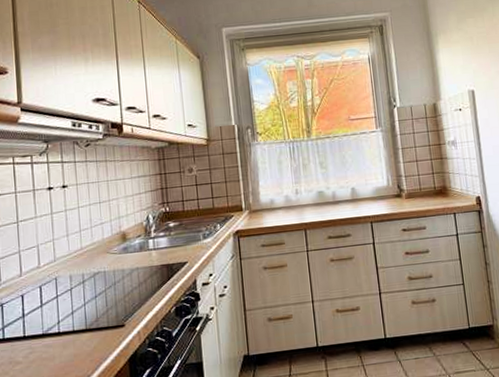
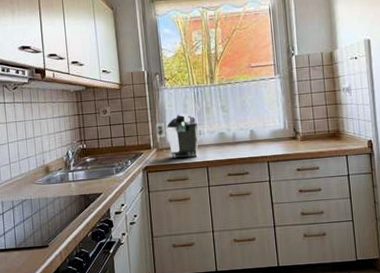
coffee maker: none [247,170,295,221] -> present [155,113,198,158]

